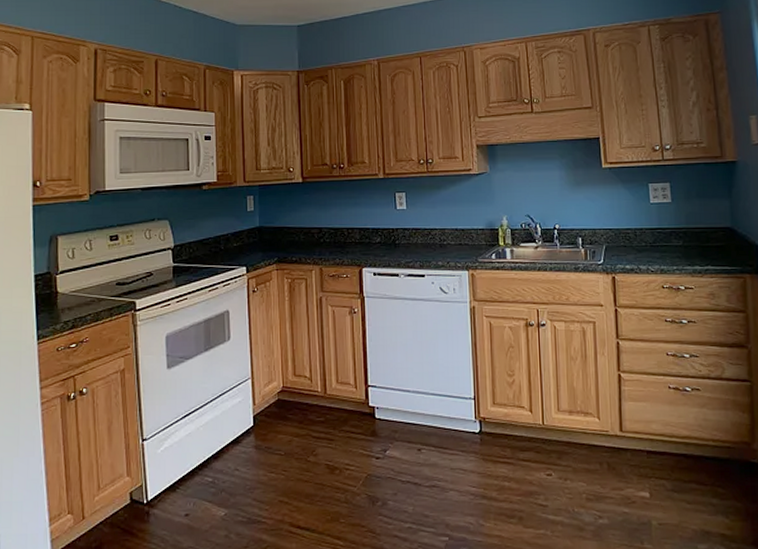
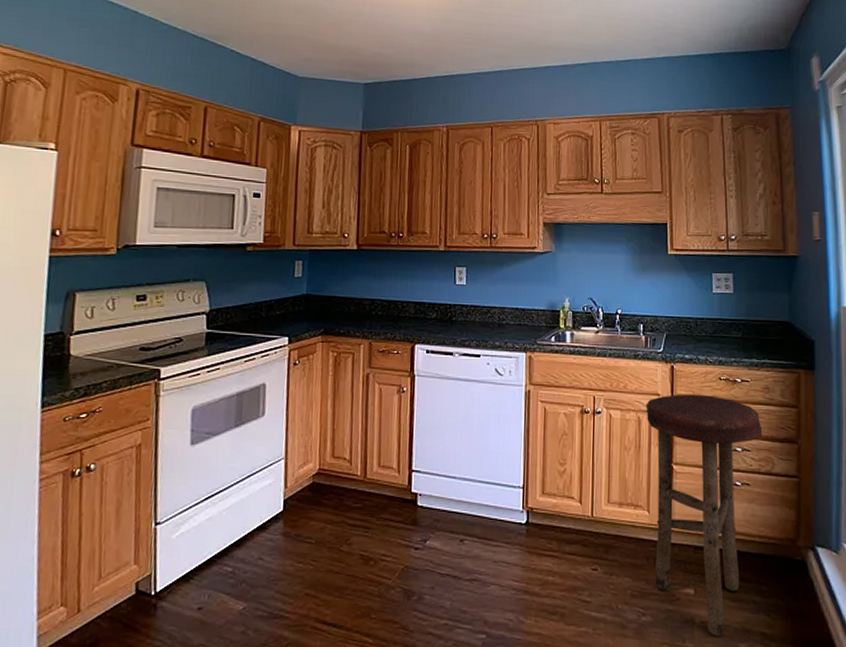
stool: none [589,303,710,538] -> present [646,394,762,636]

